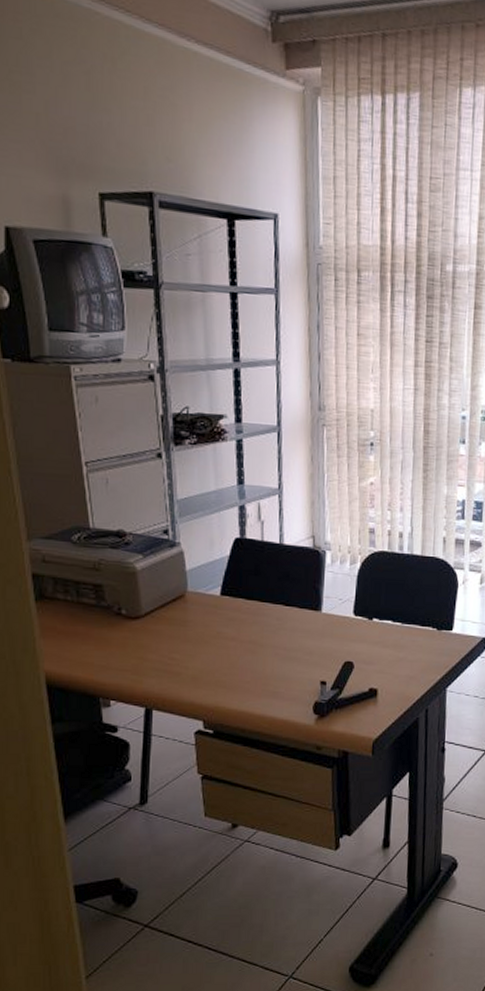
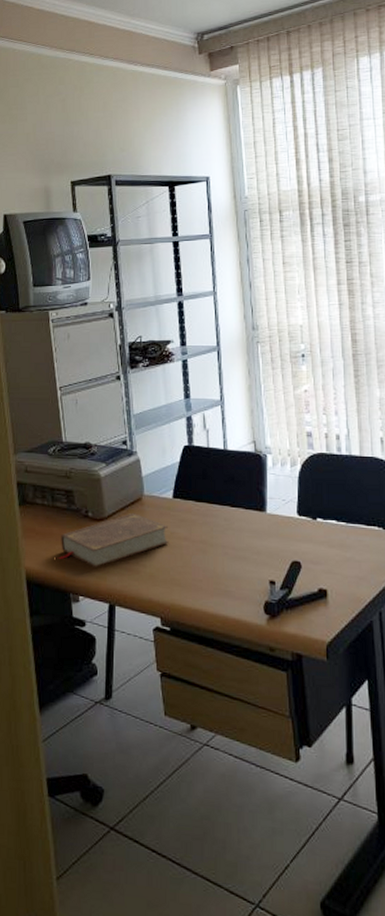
book: none [82,611,215,670] -> present [55,513,169,567]

